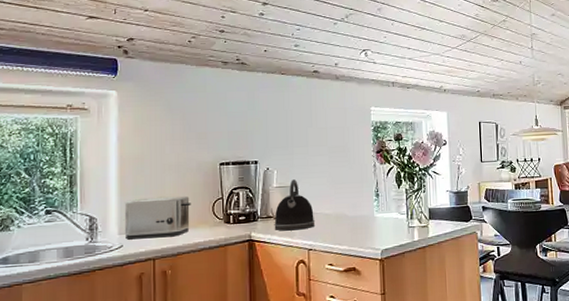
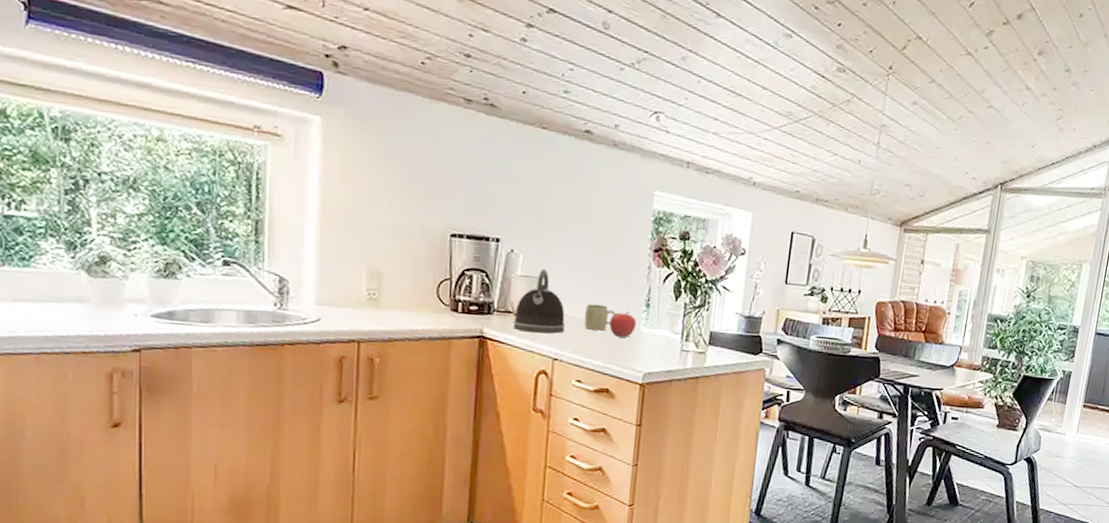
toaster: present [124,195,191,240] -> none [323,263,410,318]
mug: none [329,200,353,222] -> present [583,303,616,331]
fruit: none [349,203,371,225] -> present [609,312,637,339]

